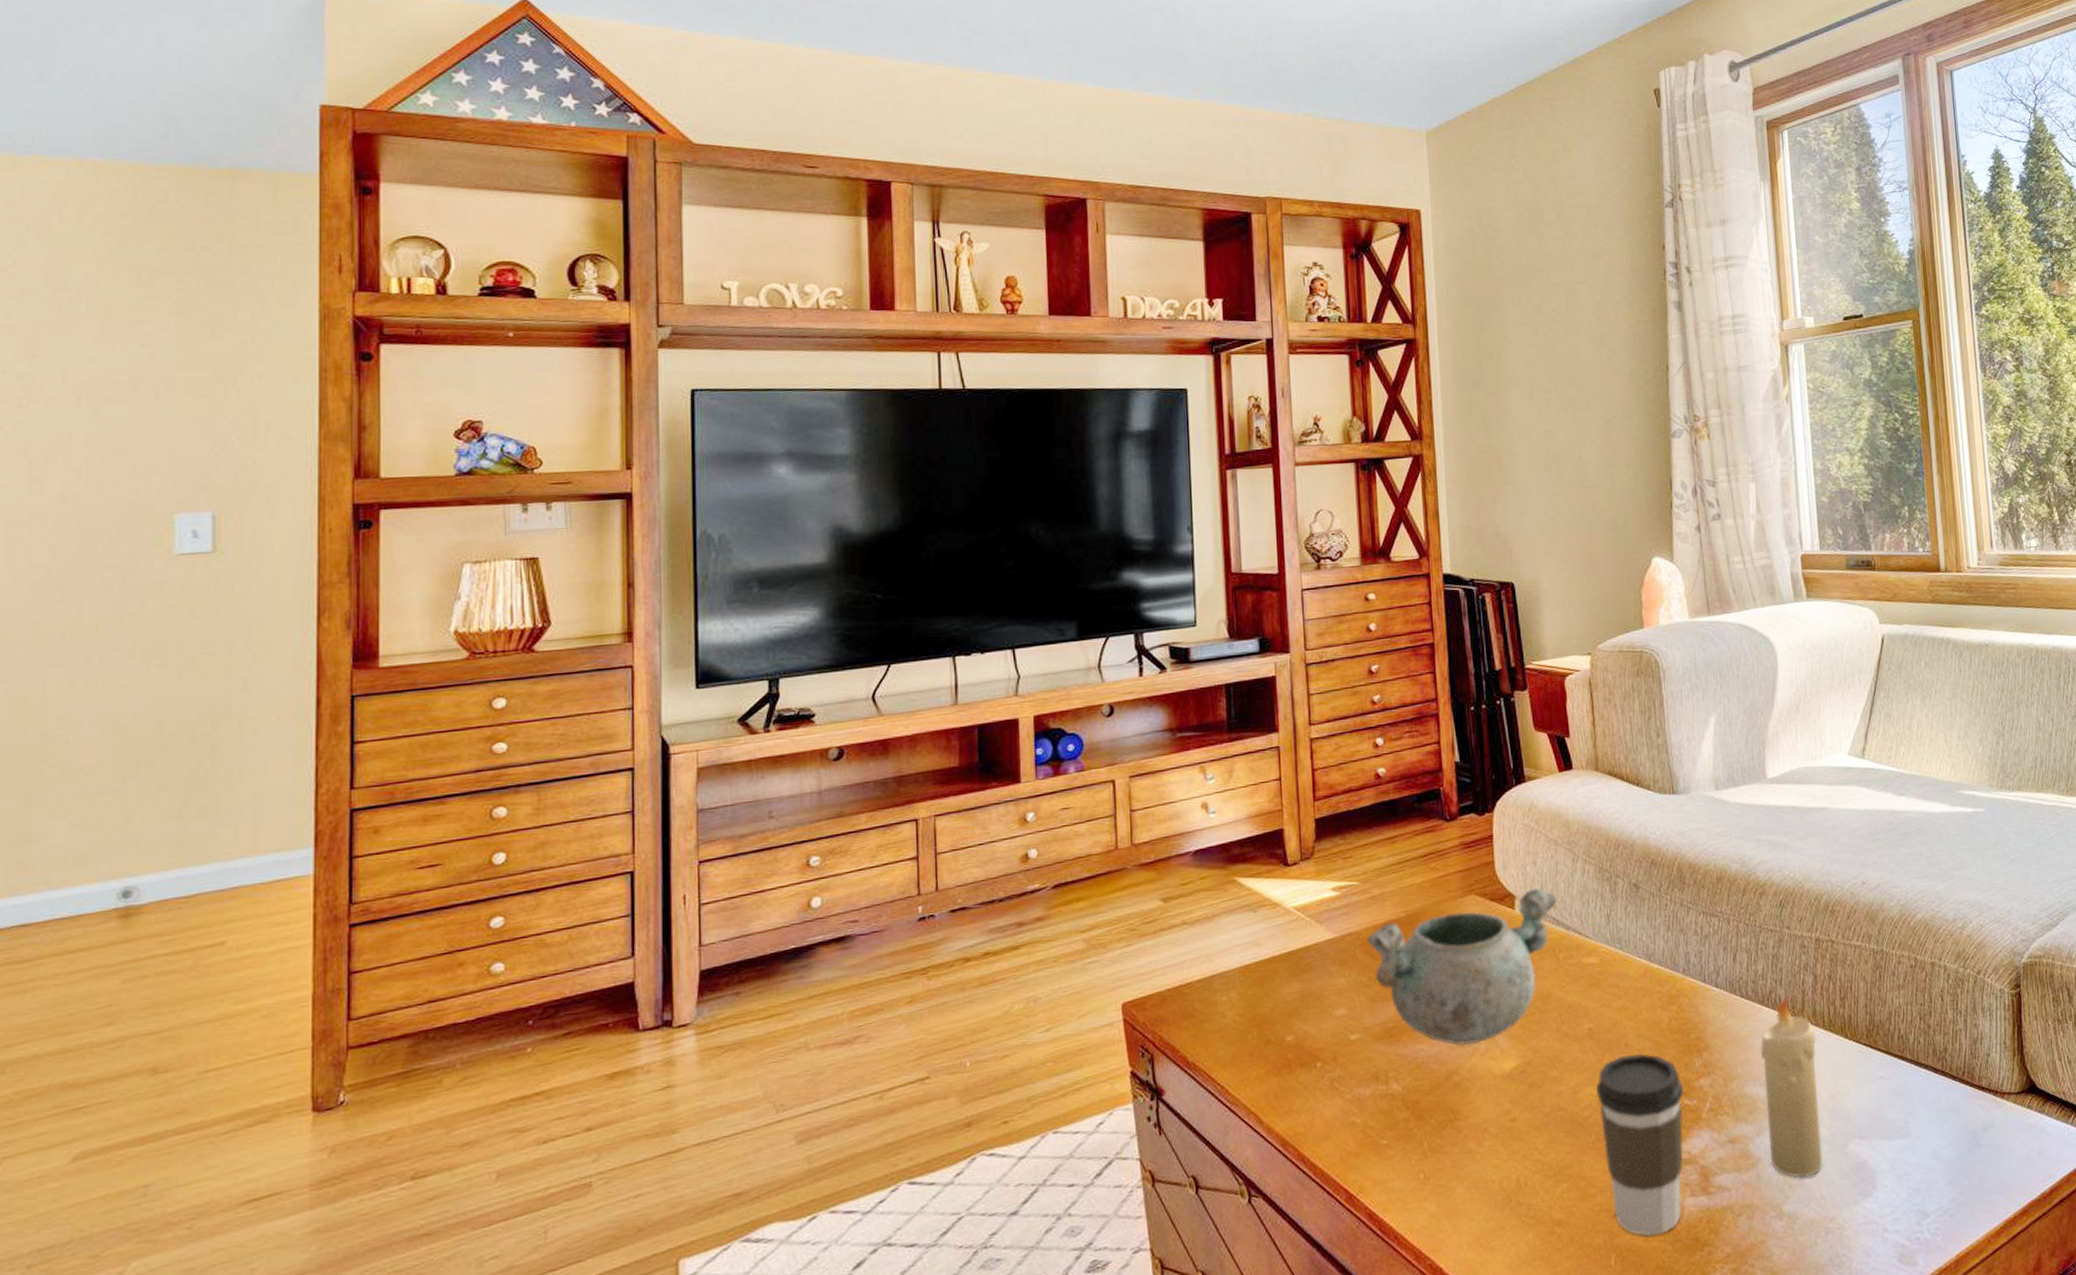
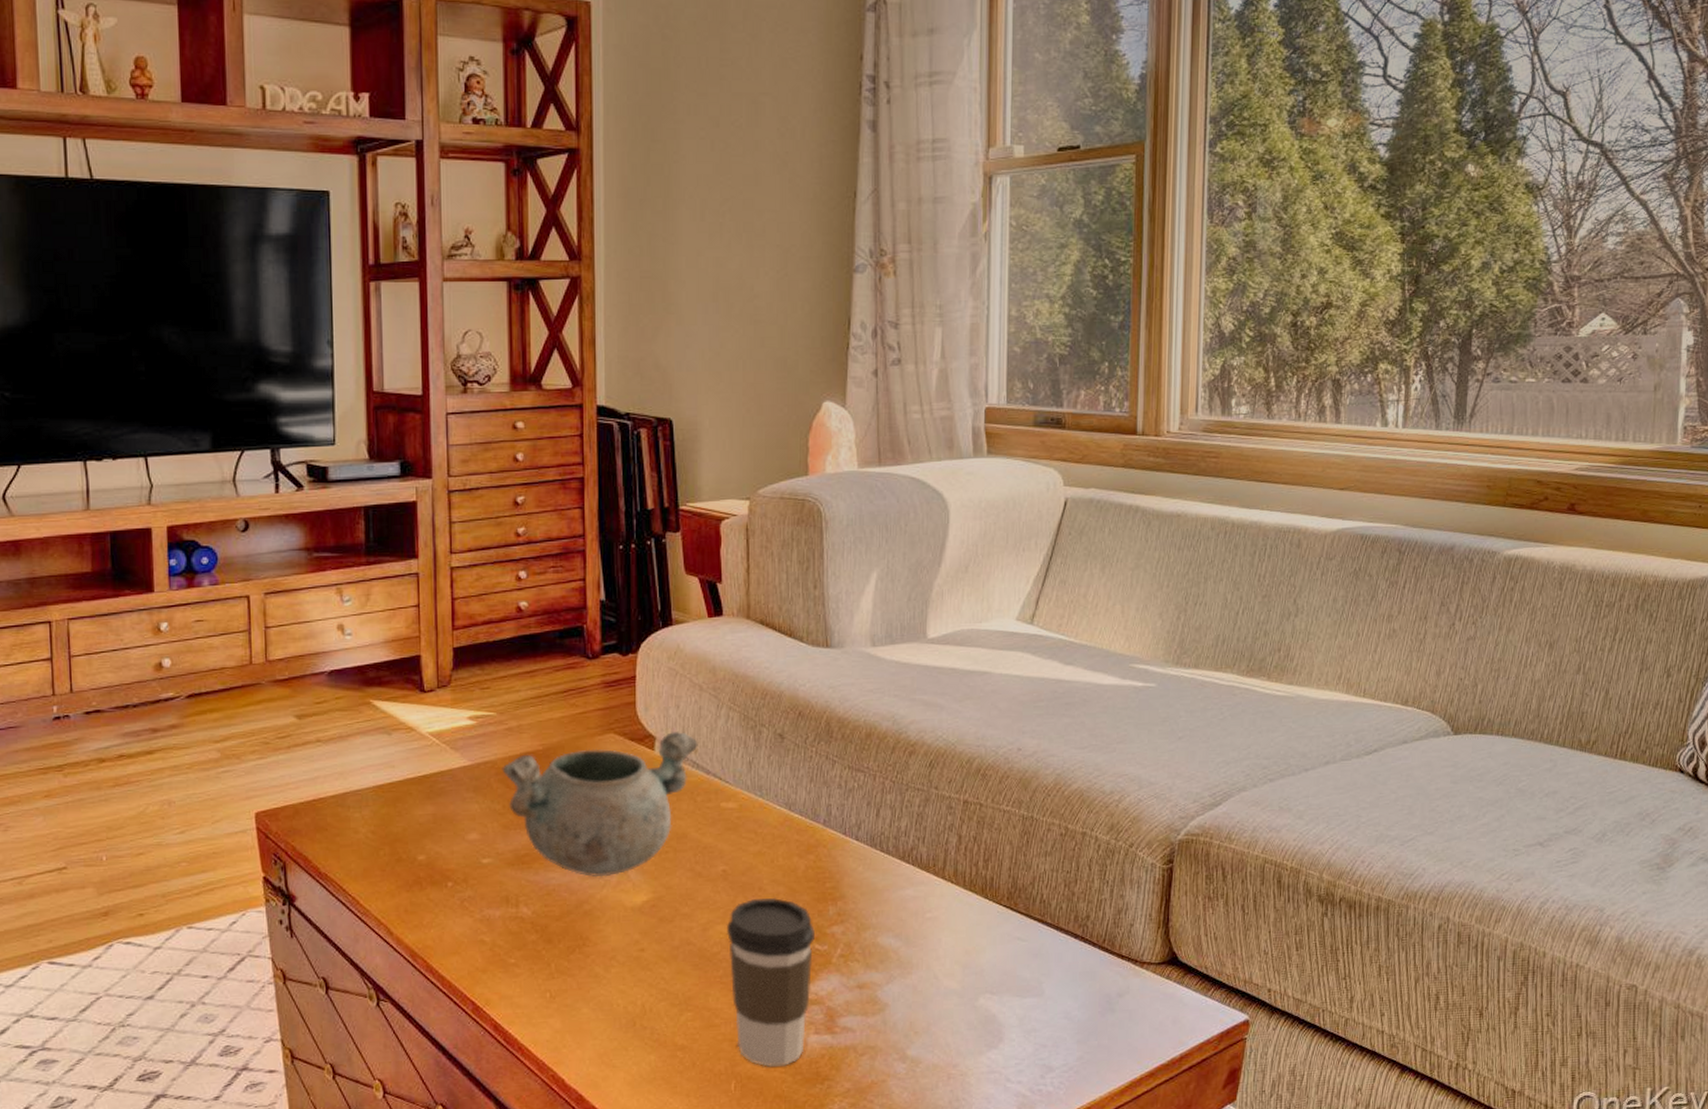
candle: present [1760,997,1823,1178] -> none [896,854,954,1026]

